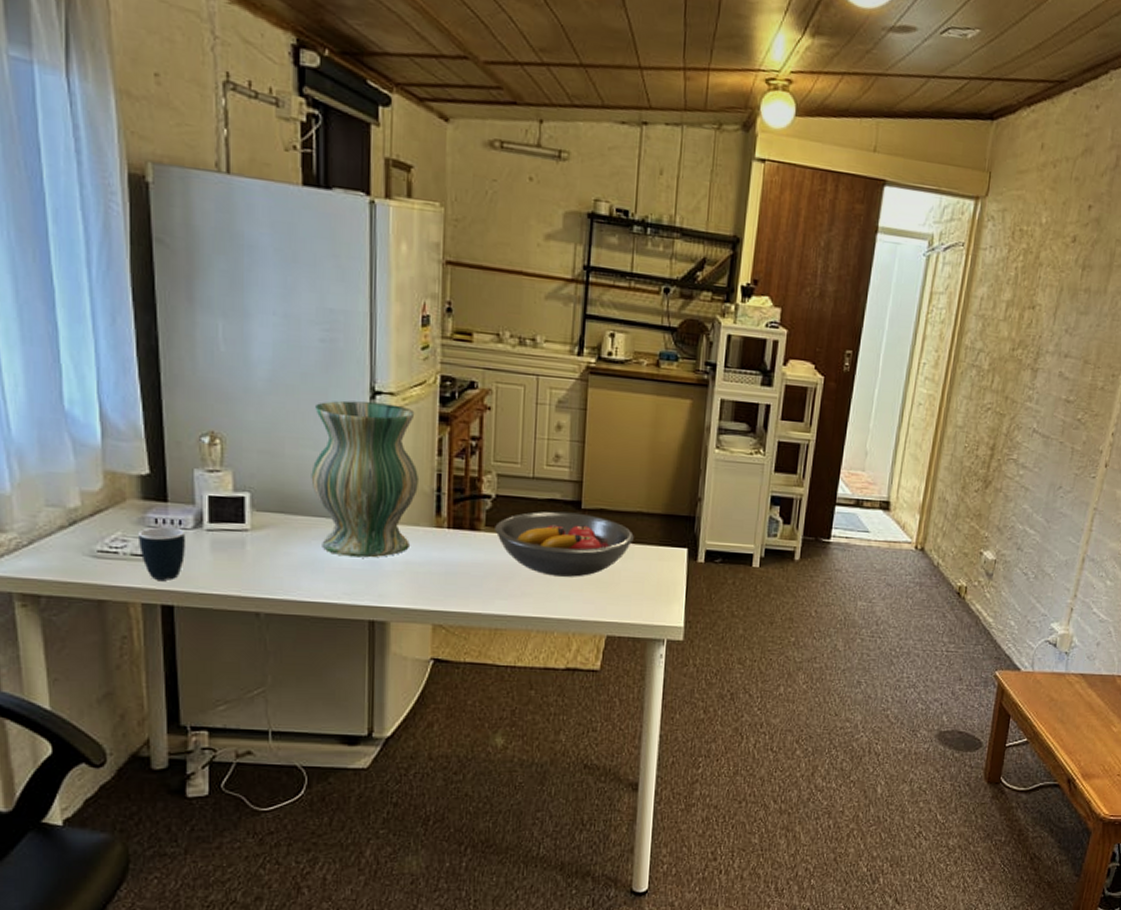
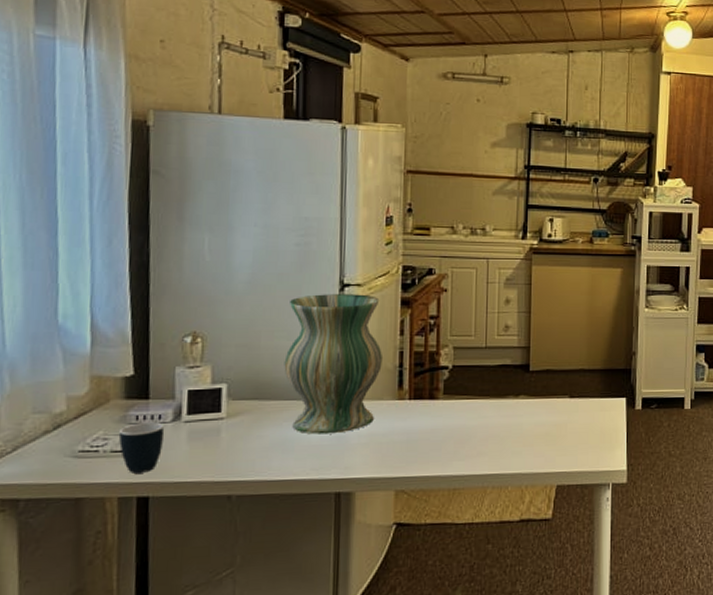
fruit bowl: present [495,511,634,577] -> none [452,375,578,434]

